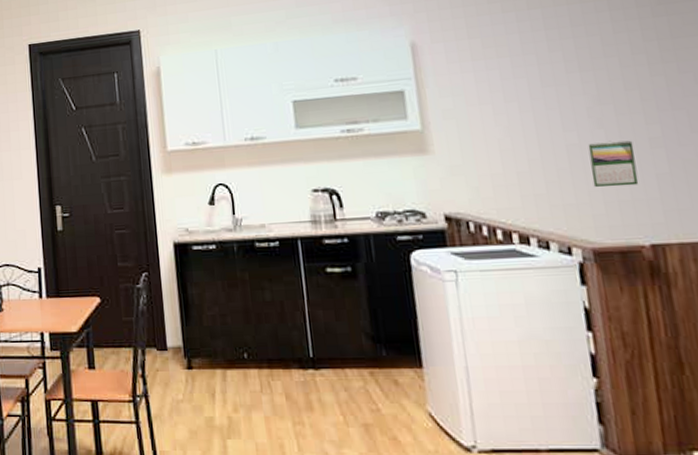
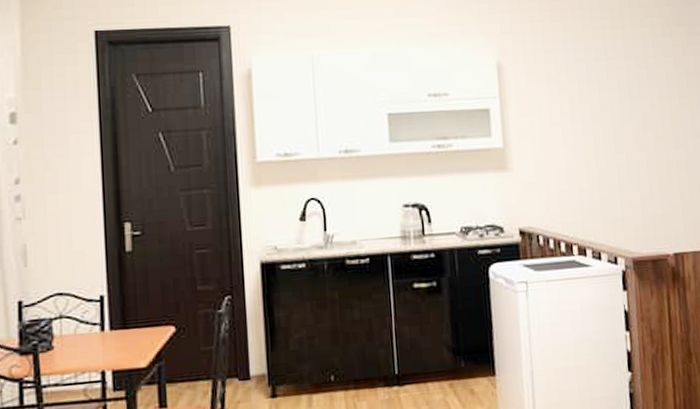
calendar: present [588,140,639,187] -> none [633,162,668,204]

